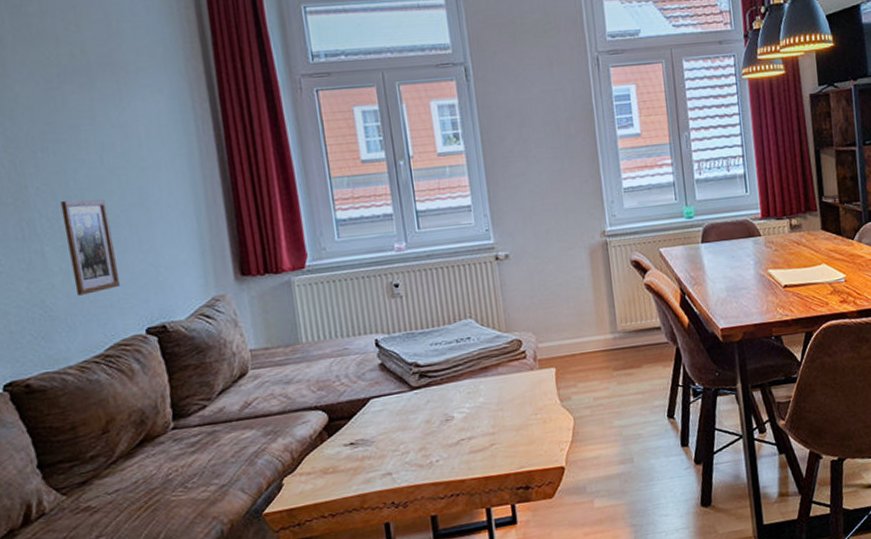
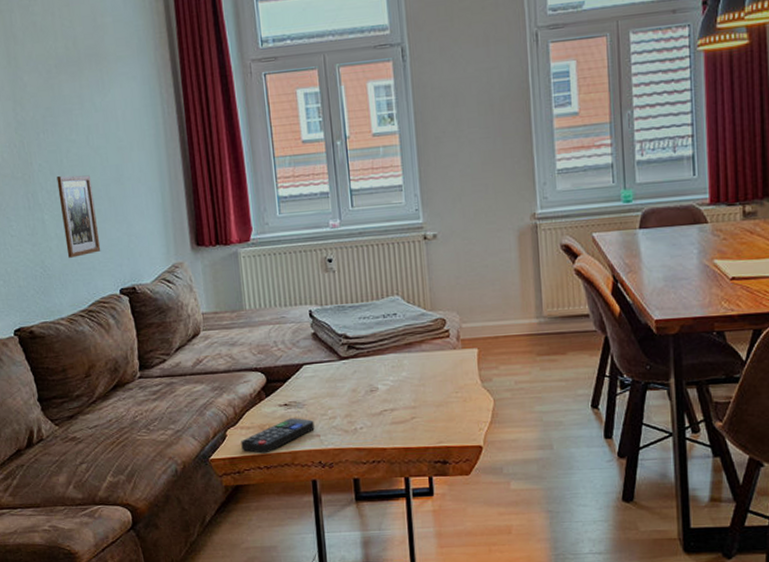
remote control: none [300,457,386,501] -> present [241,418,315,454]

